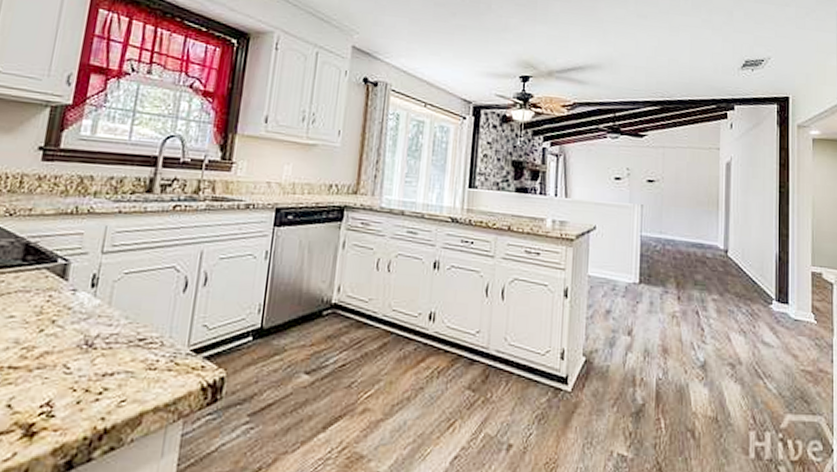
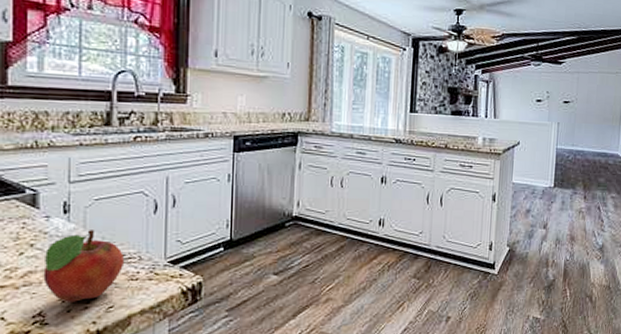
fruit: none [58,307,146,392] -> present [43,230,125,302]

